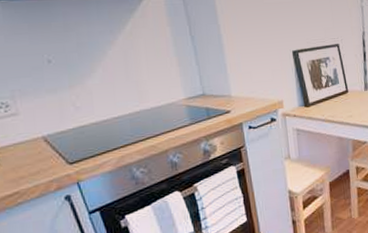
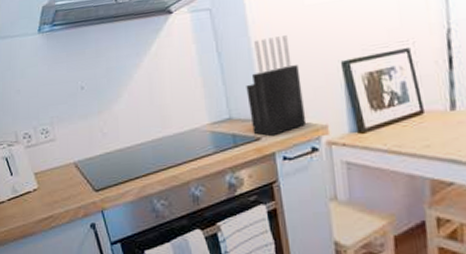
knife block: none [217,26,267,109] -> present [246,35,307,136]

